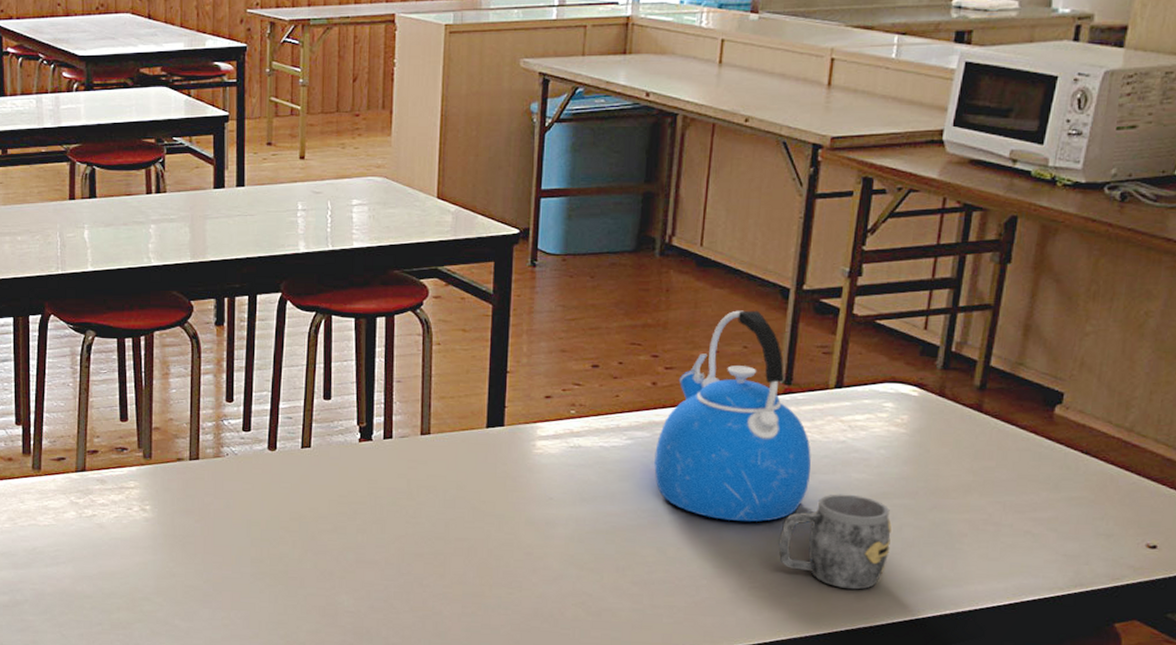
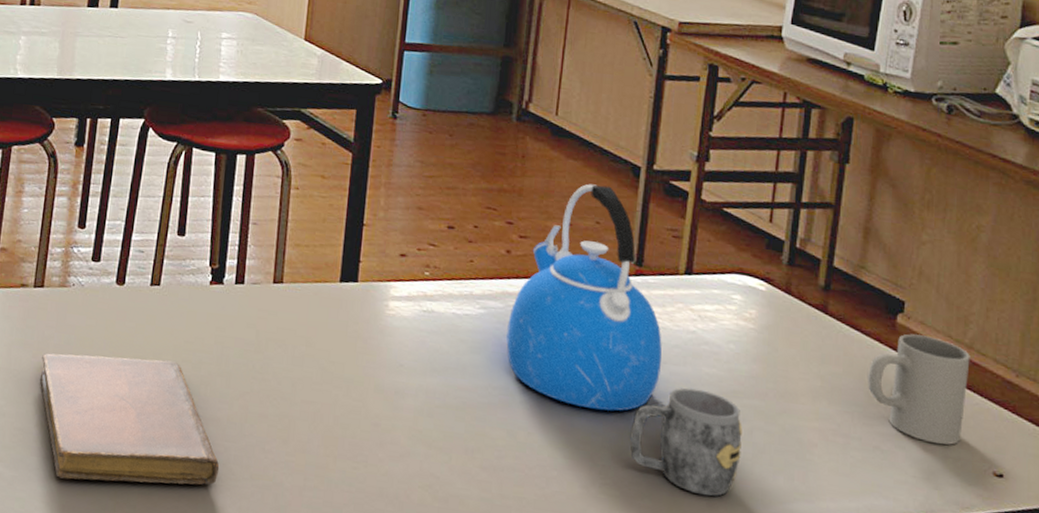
notebook: none [204,514,381,626] -> present [40,353,220,486]
mug: none [1020,423,1130,524] -> present [867,334,970,445]

